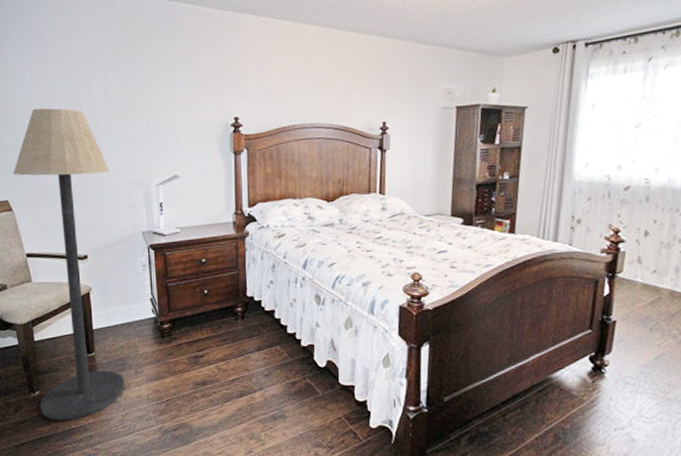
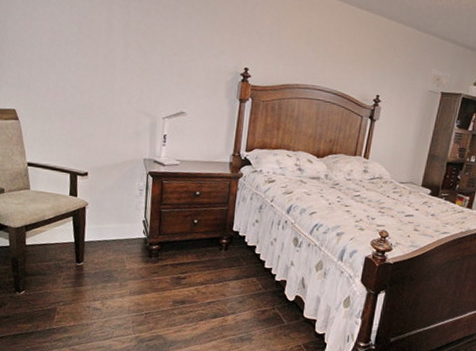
floor lamp: present [12,108,124,421] -> none [23,25,120,321]

